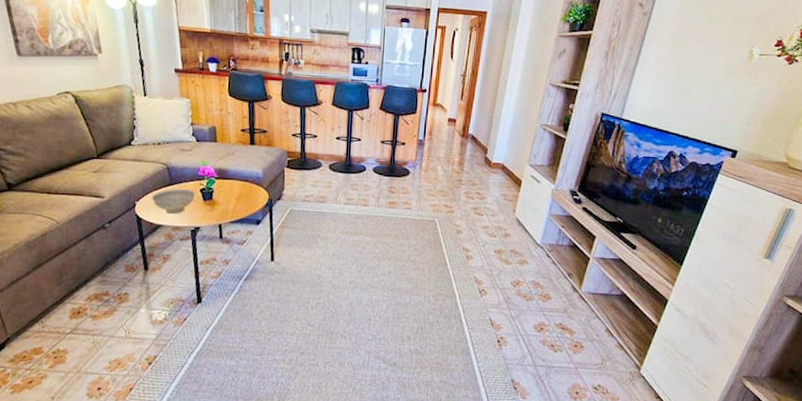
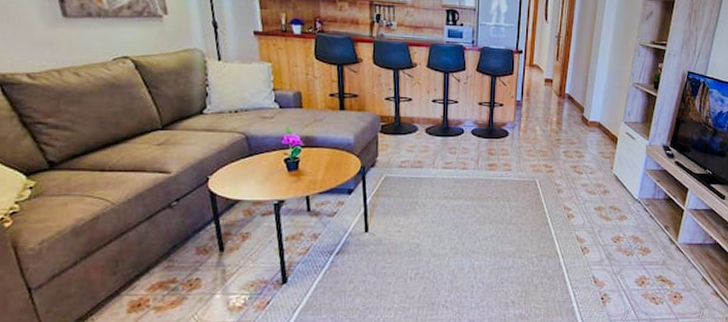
decorative bowl: present [151,188,195,214] -> none [227,159,278,187]

